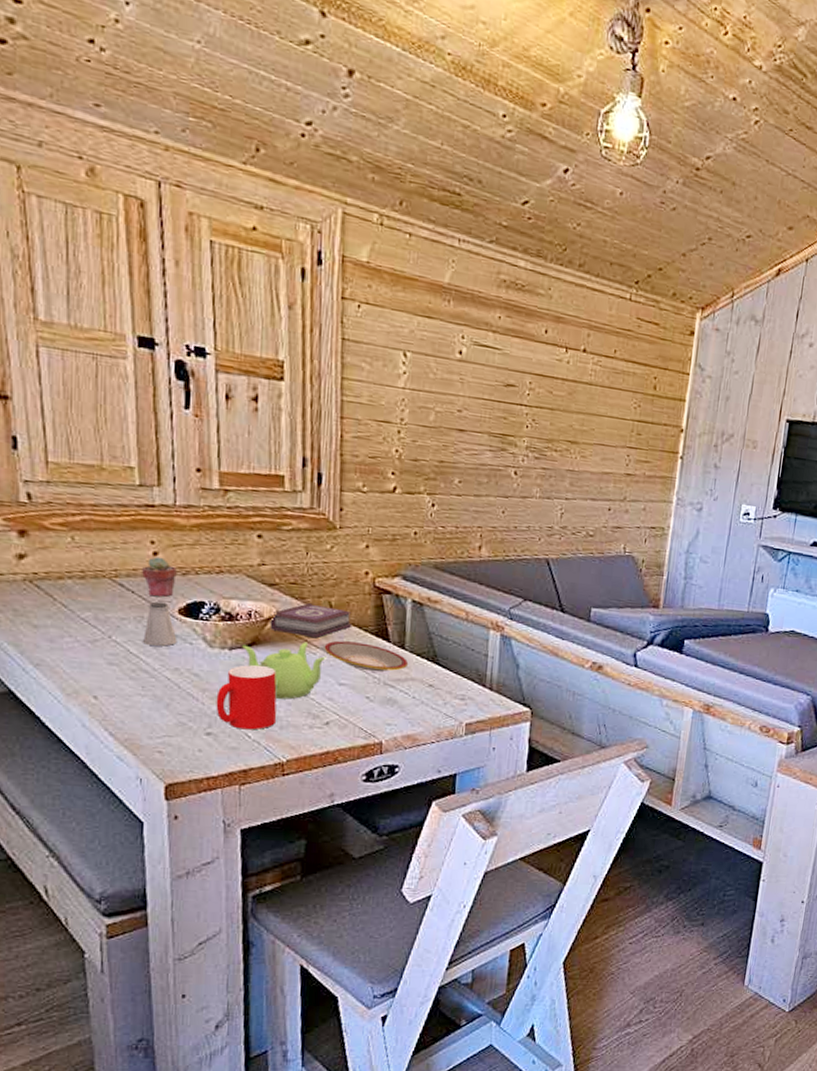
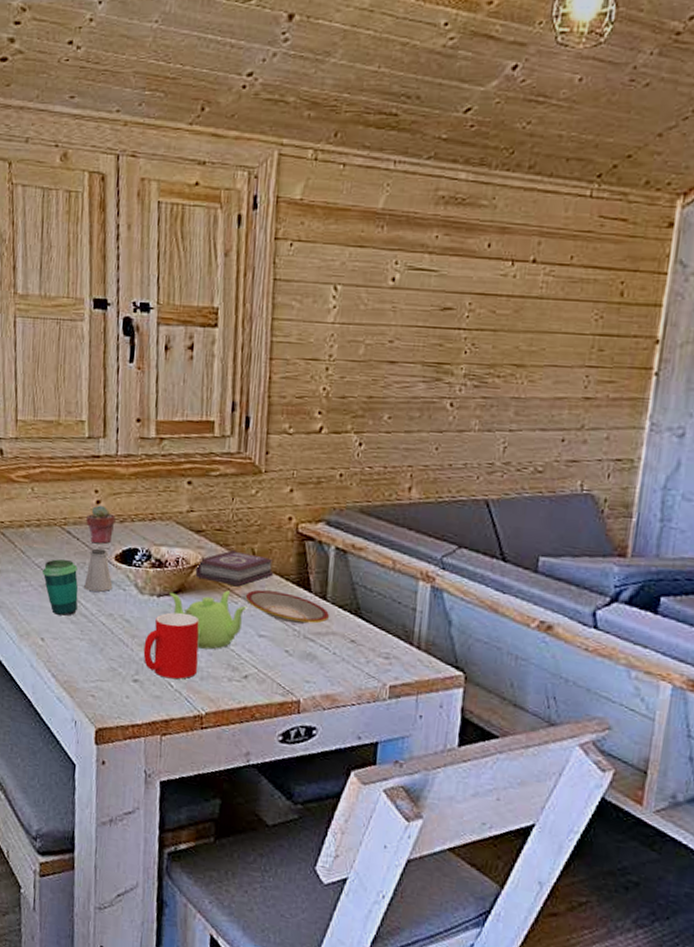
cup: none [91,613,137,672] -> present [42,559,78,616]

